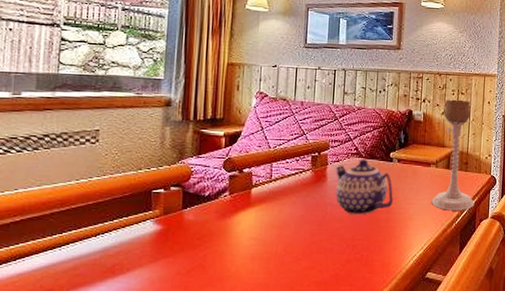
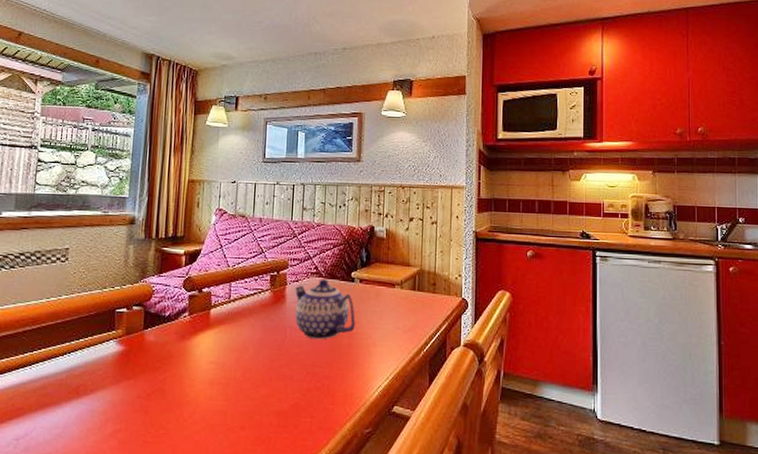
candle holder: present [431,99,475,211] -> none [396,214,445,338]

